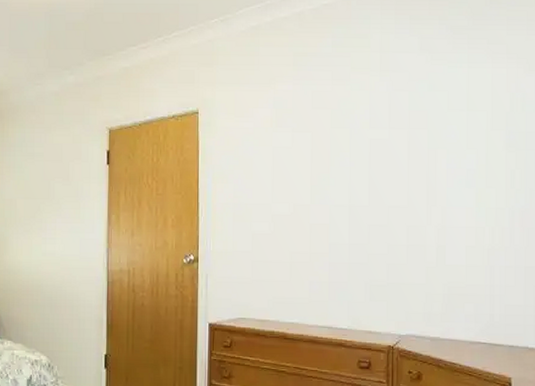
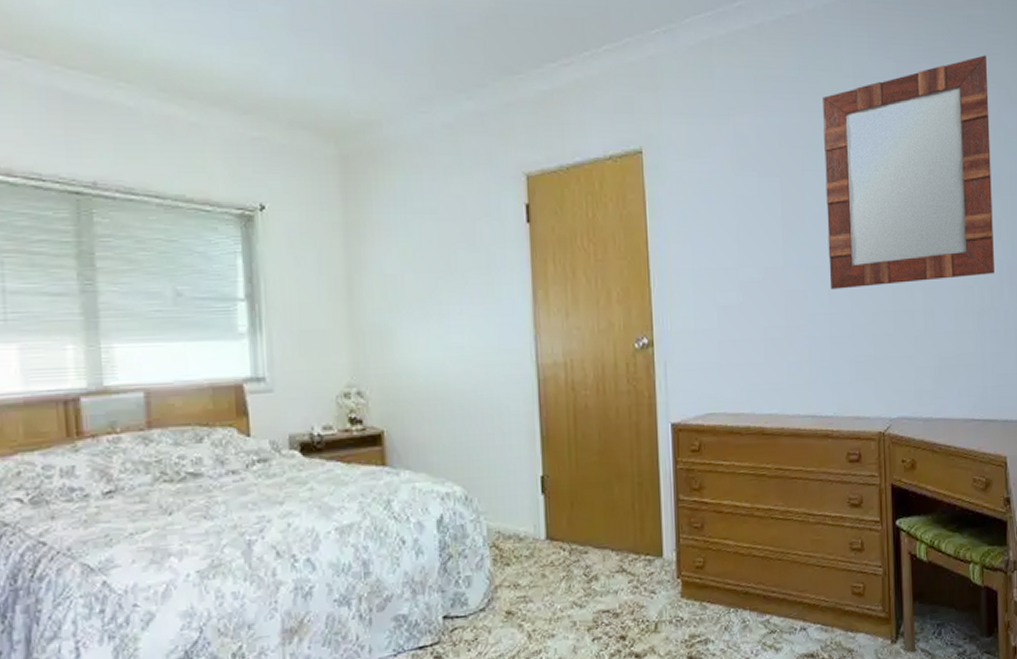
home mirror: none [350,30,508,225] -> present [823,55,994,289]

